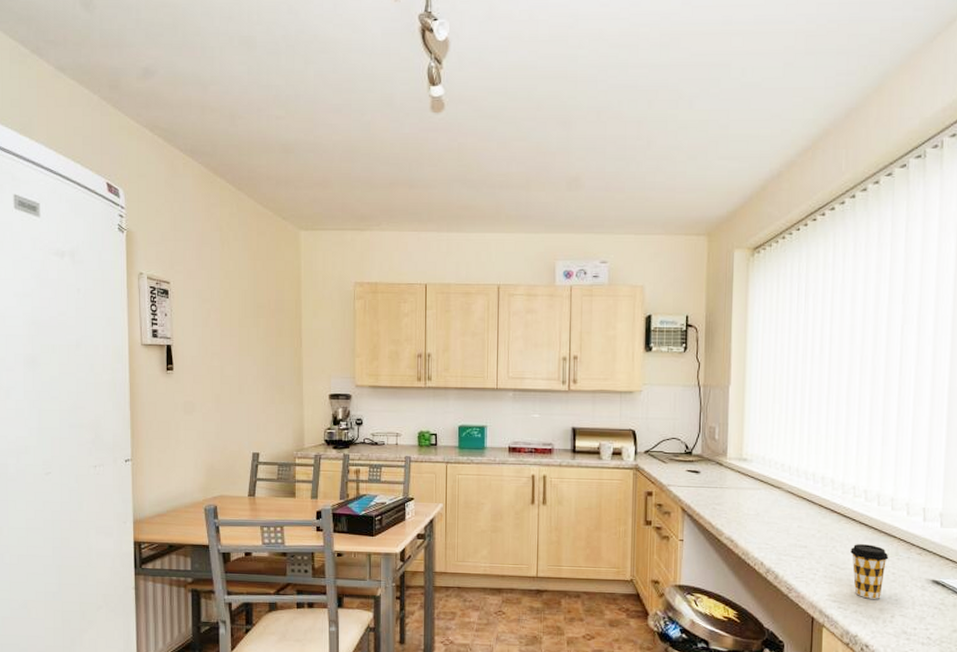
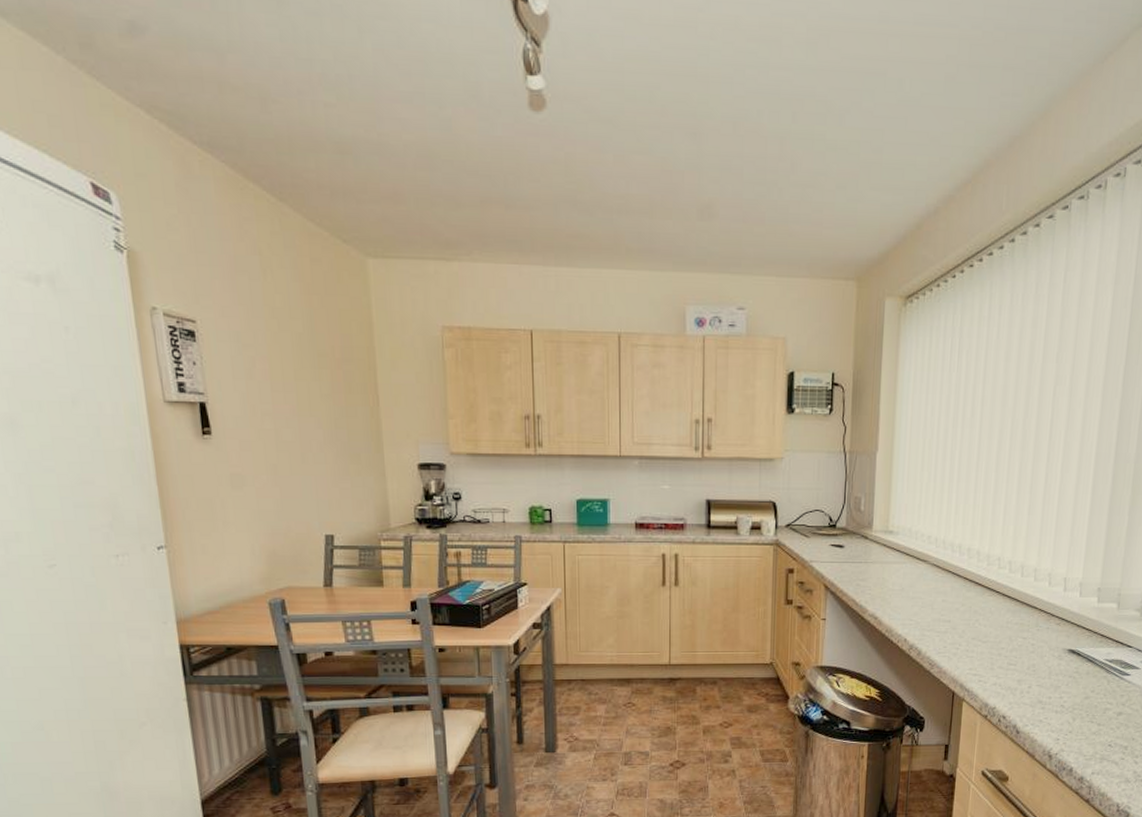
coffee cup: present [850,544,889,599] -> none [993,616,1030,671]

